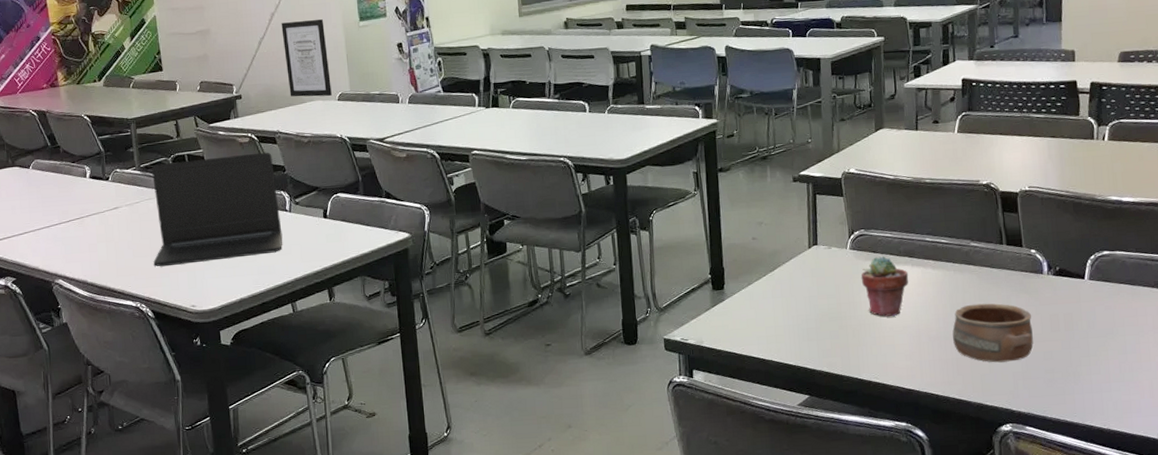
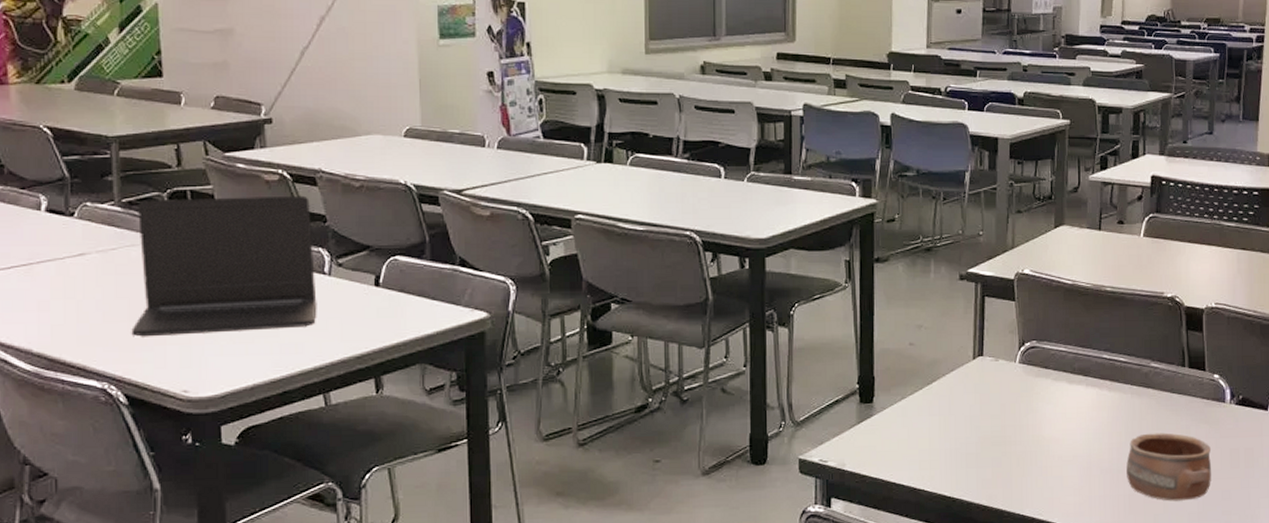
wall art: present [281,19,332,97] -> none [333,30,396,131]
potted succulent: present [860,256,909,317] -> none [1029,373,1082,444]

